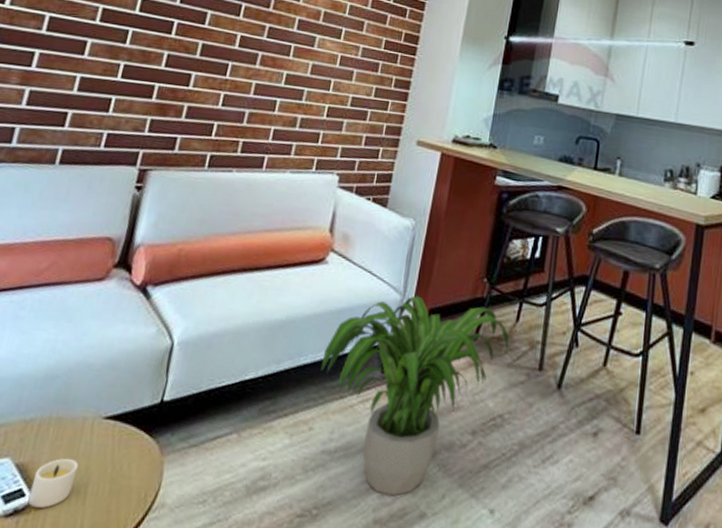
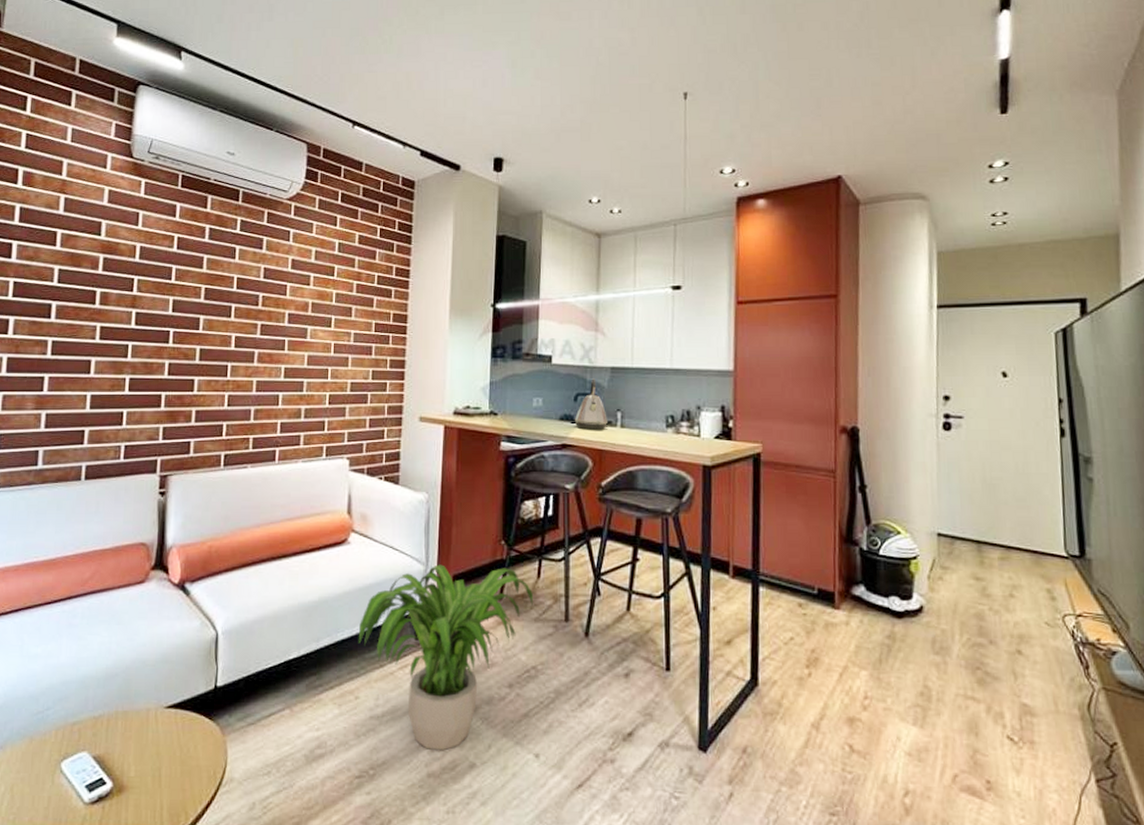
candle: present [27,458,79,509] -> none [109,746,149,794]
kettle: none [573,123,608,178] -> present [574,378,609,431]

